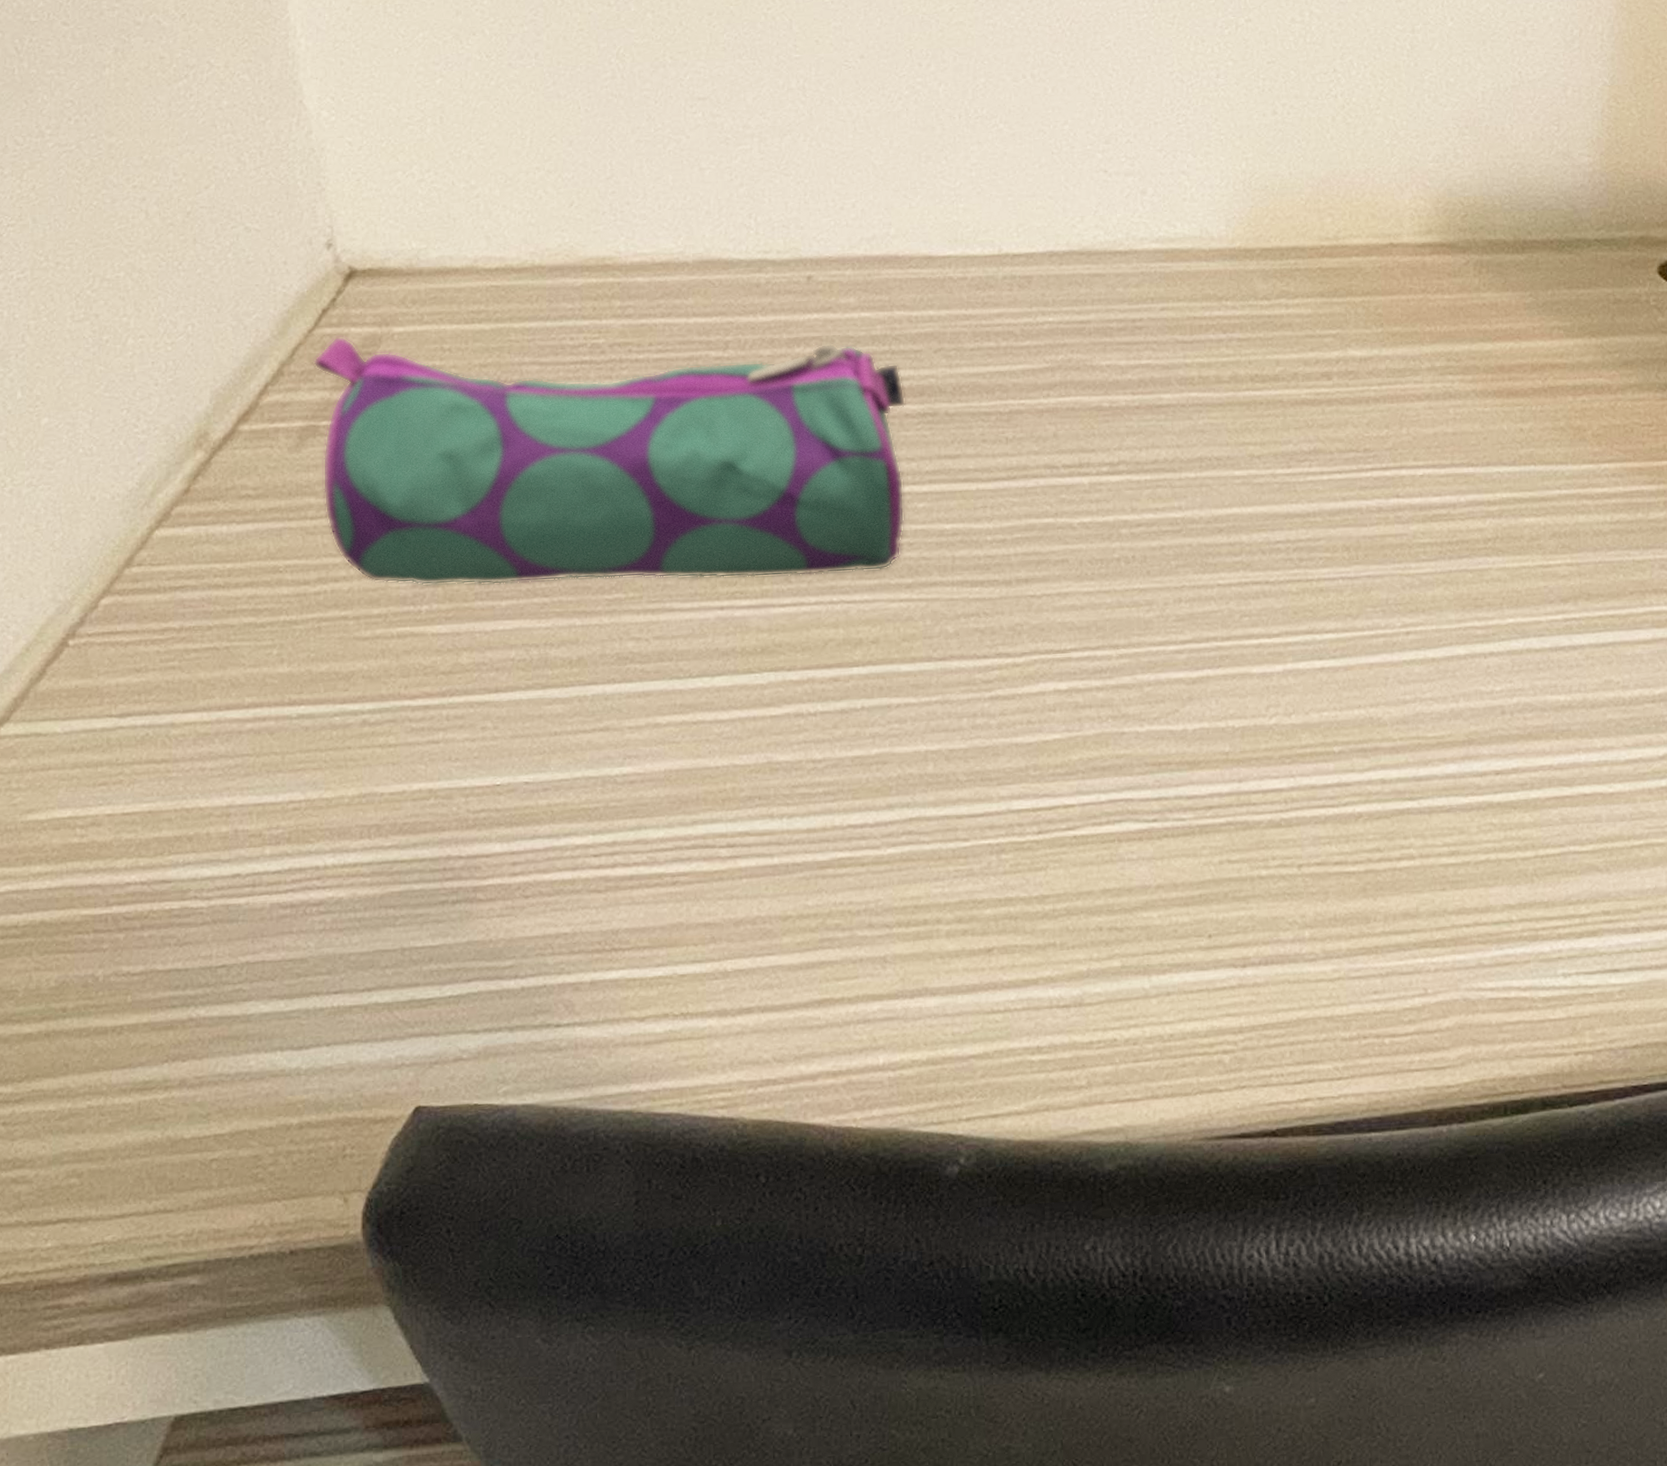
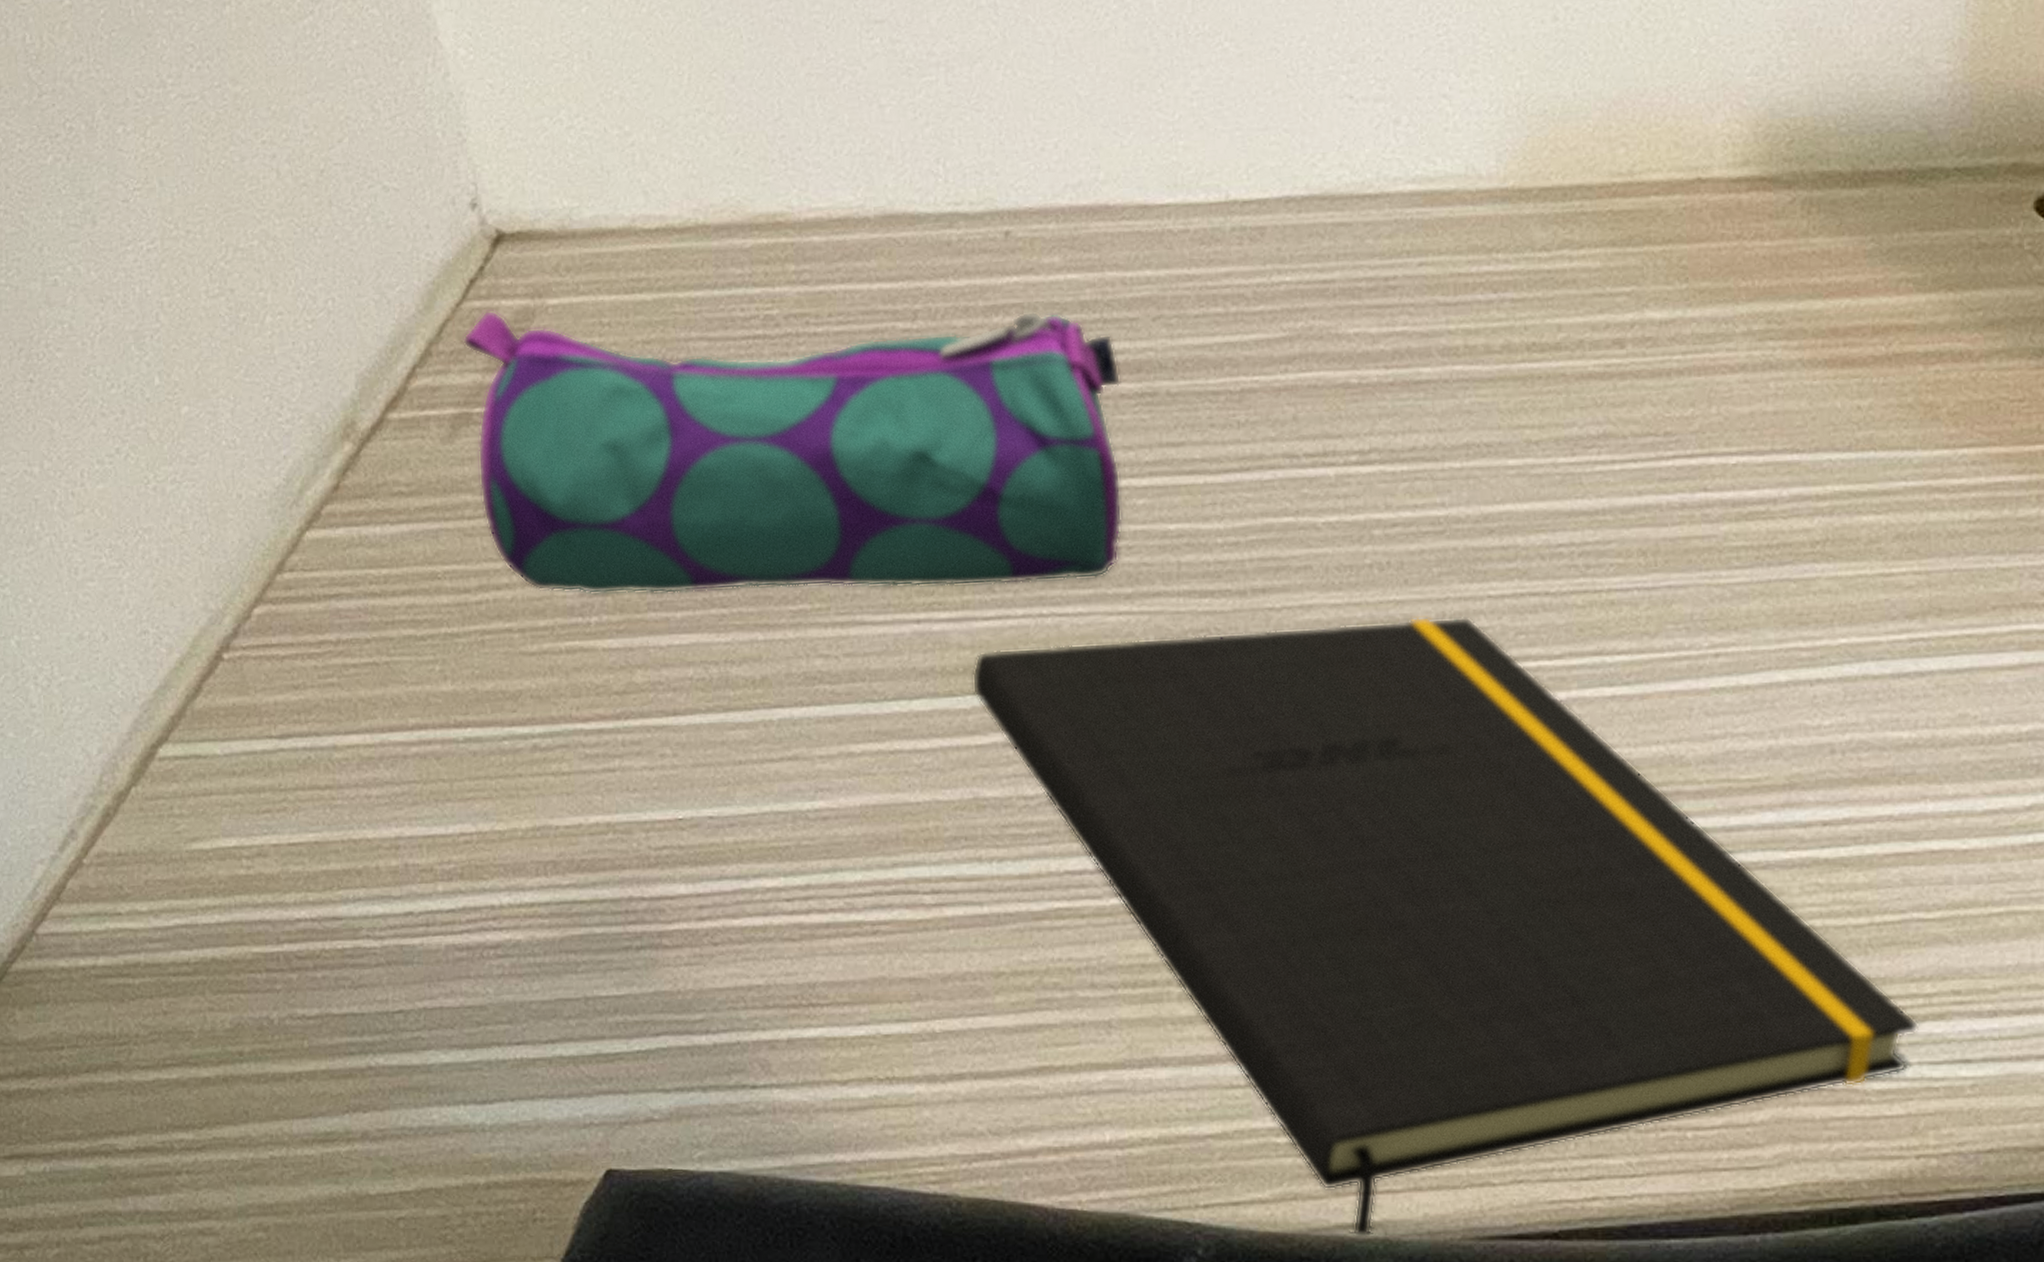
notepad: none [768,602,1577,1142] -> present [972,616,1920,1237]

